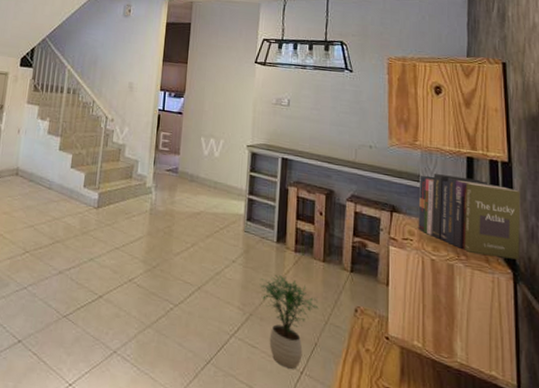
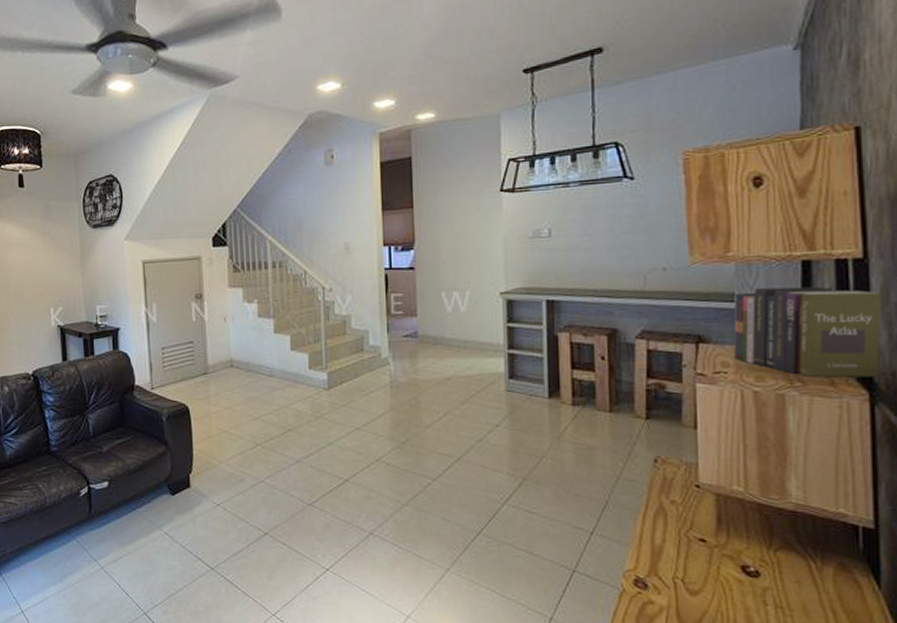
potted plant: present [259,275,319,369] -> none [531,434,608,530]

